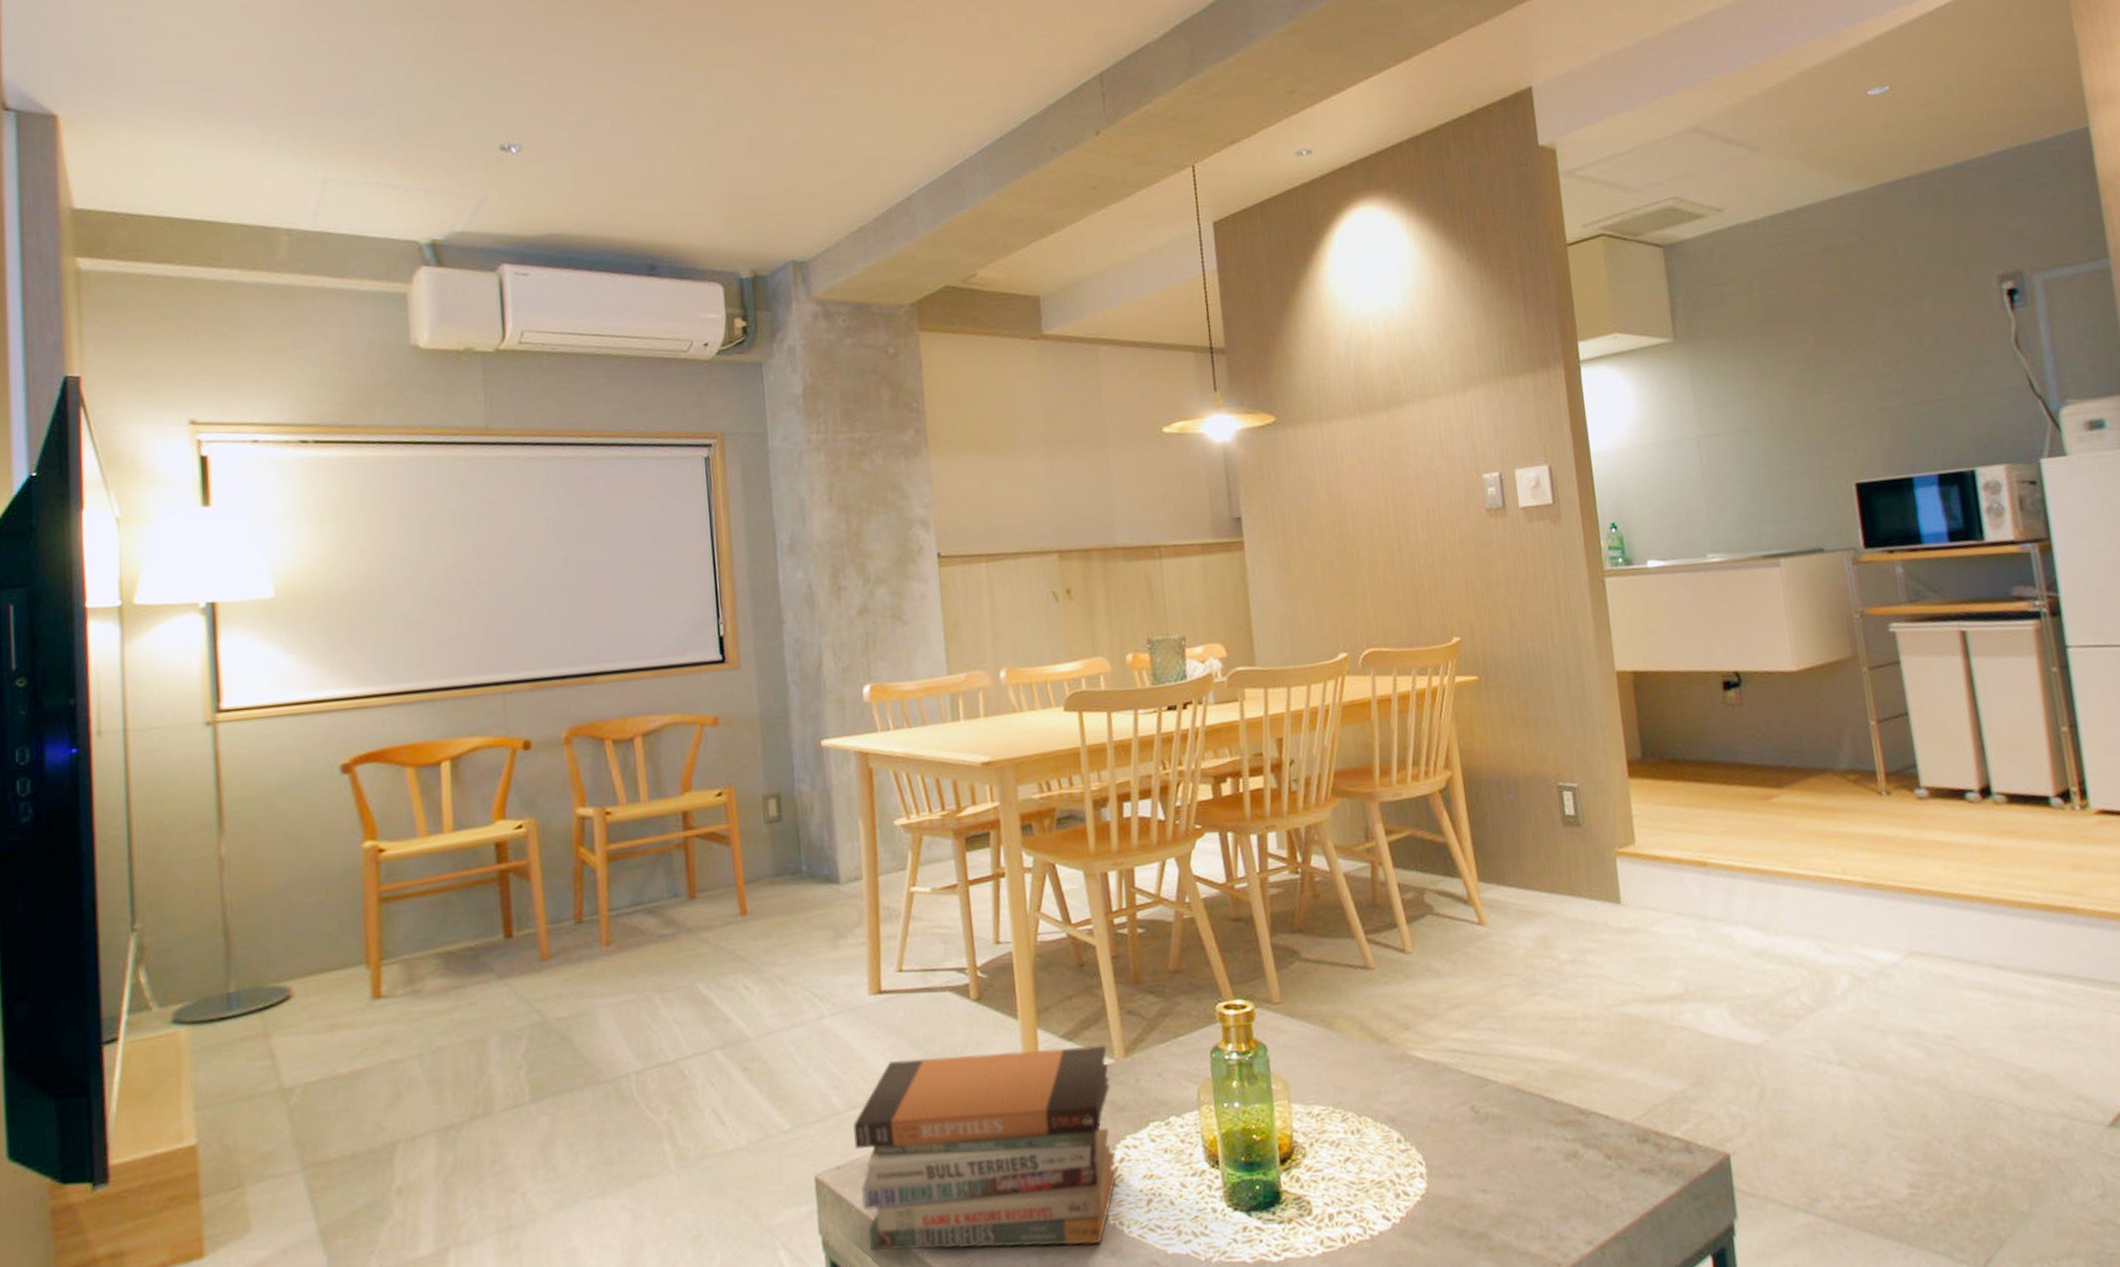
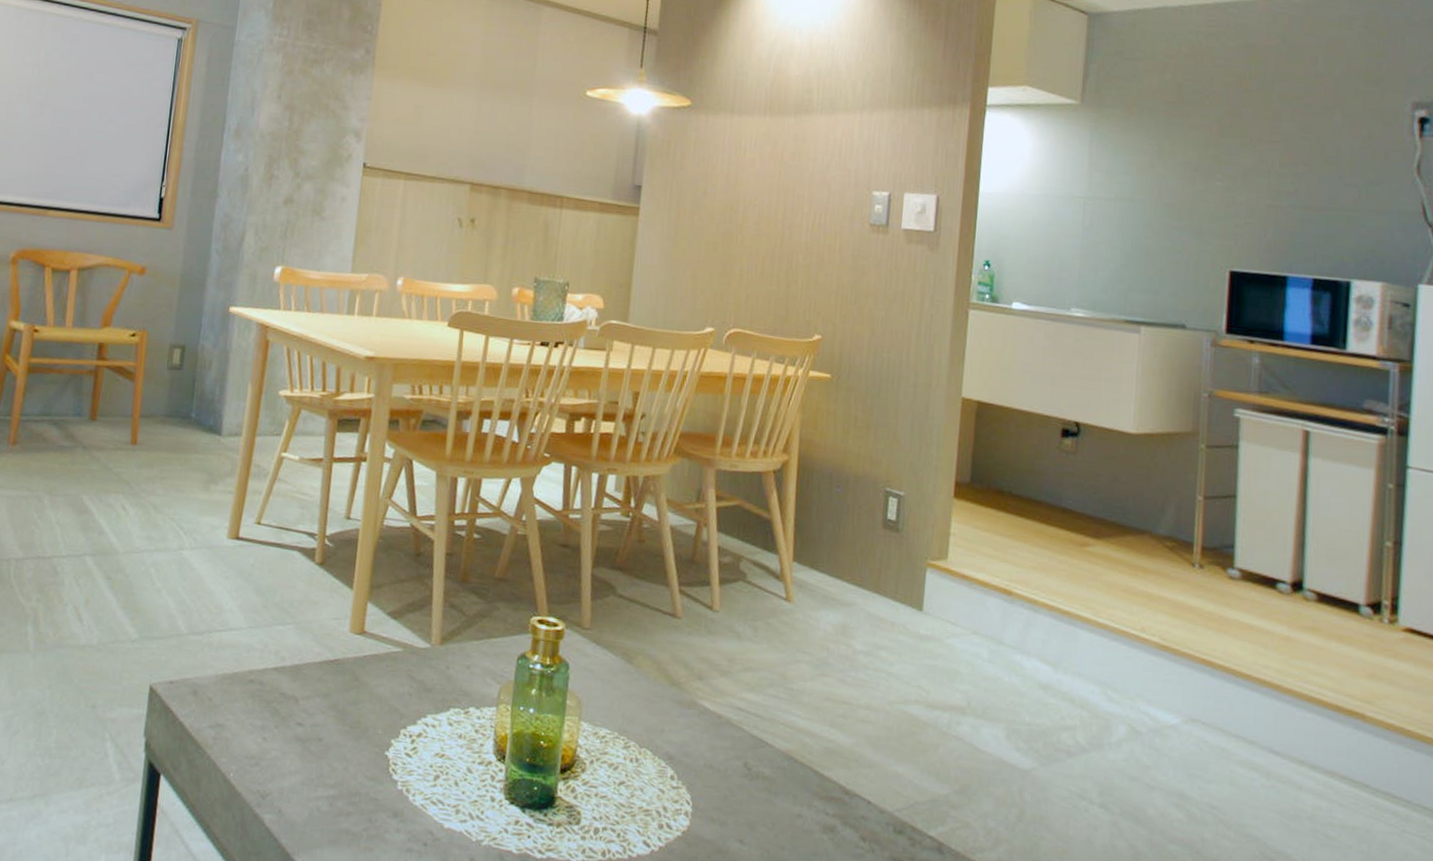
book stack: present [852,1045,1118,1252] -> none [185,601,426,804]

